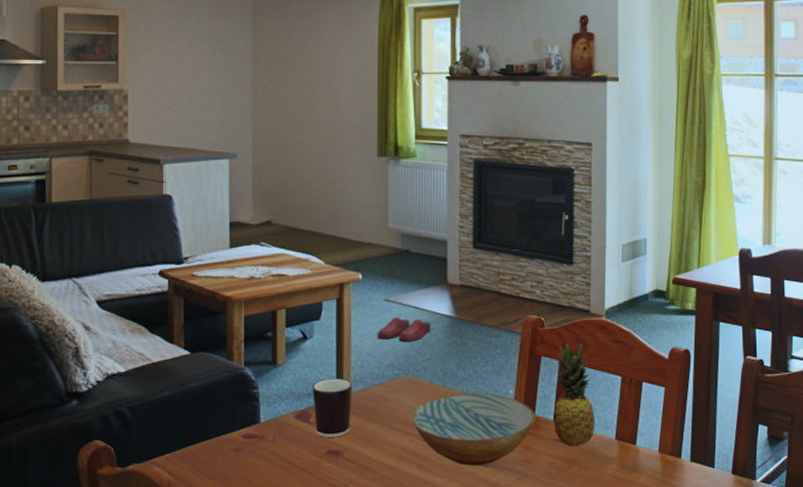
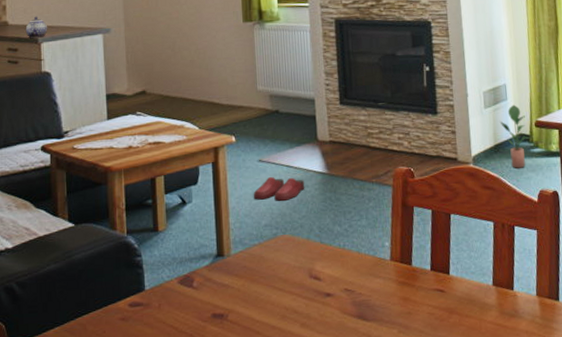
teapot: none [147,136,172,158] -> present [25,16,48,38]
mug: present [312,378,352,438] -> none [193,240,233,301]
bowl: present [411,393,536,466] -> none [292,247,413,321]
fruit: present [553,343,595,446] -> none [428,192,472,295]
potted plant: none [636,260,666,324] -> present [499,104,530,169]

